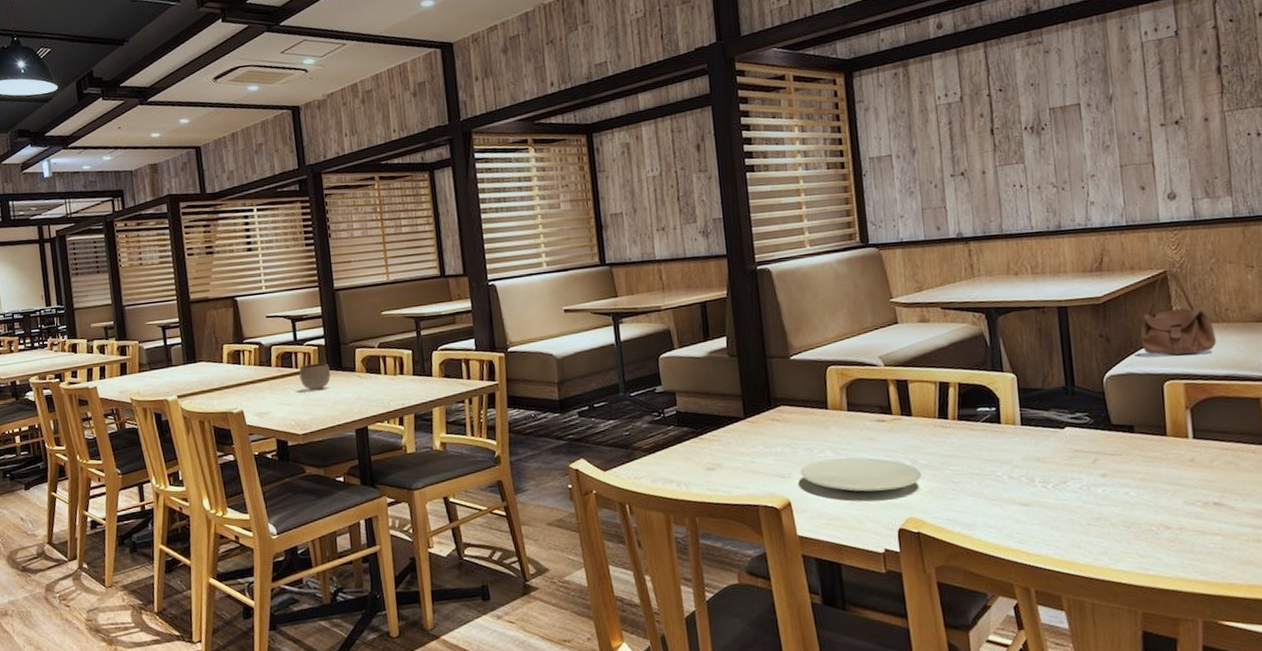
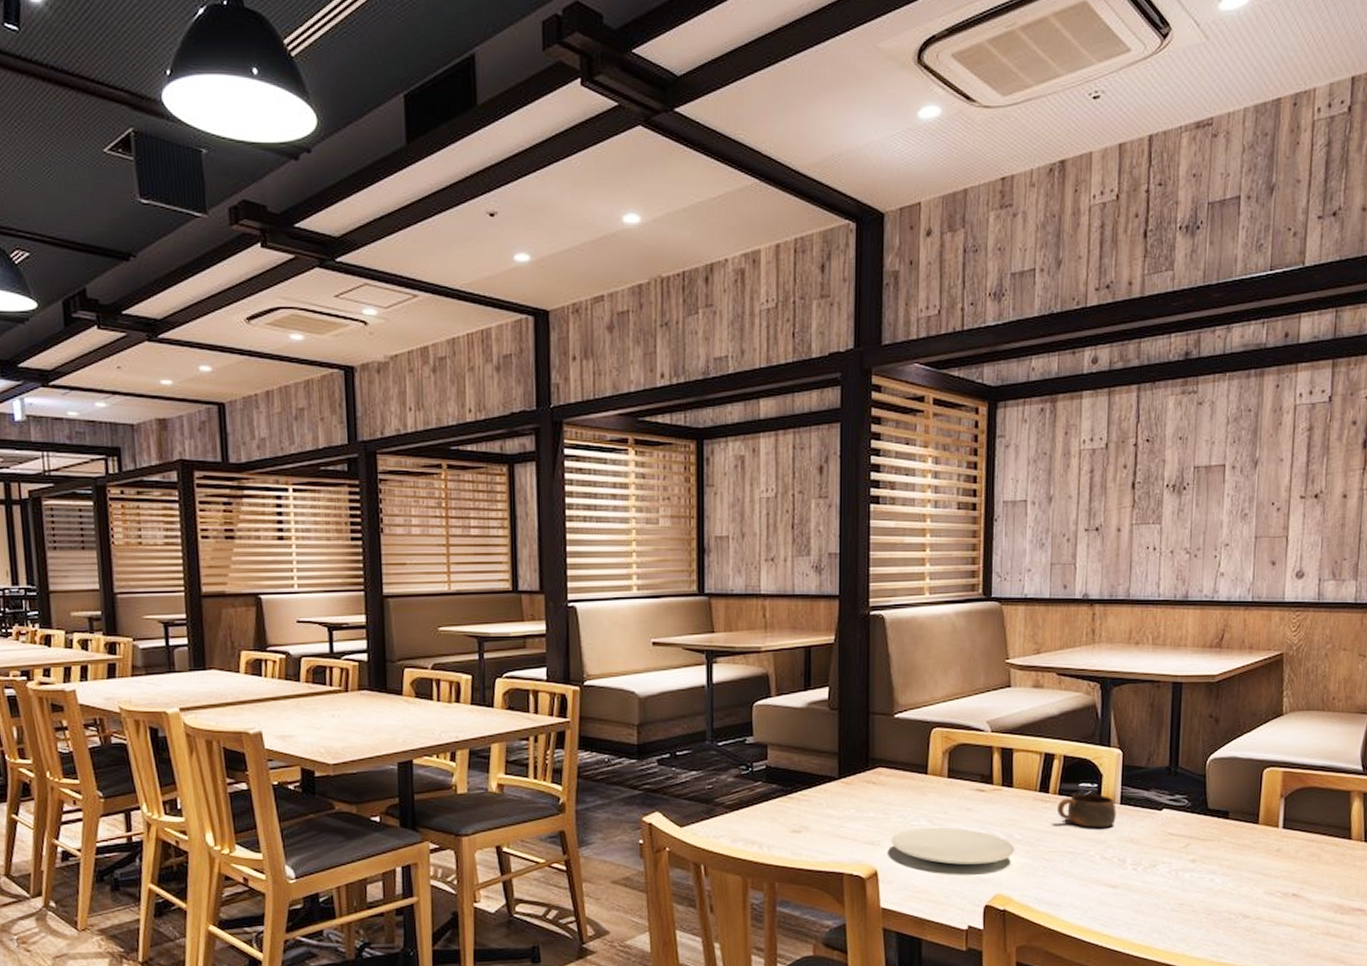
cup: present [299,362,331,391] -> none [334,682,372,714]
cup: none [958,417,1019,450] -> present [1056,793,1116,828]
handbag: present [1140,273,1216,356] -> none [1248,656,1320,742]

